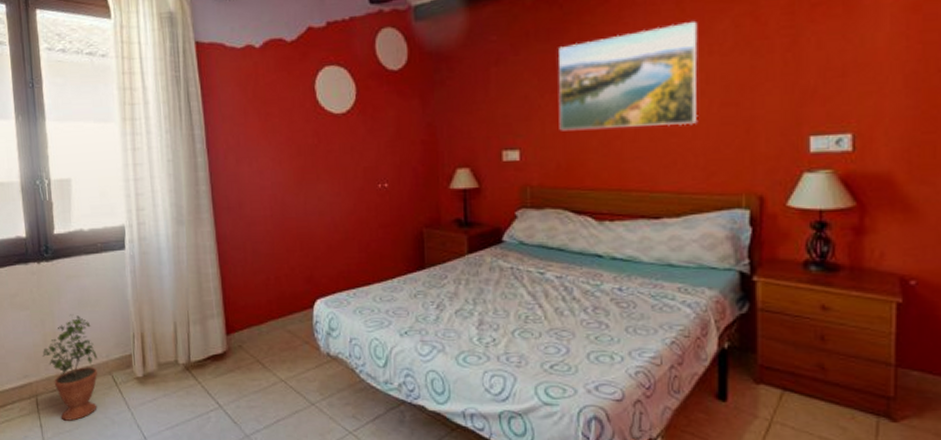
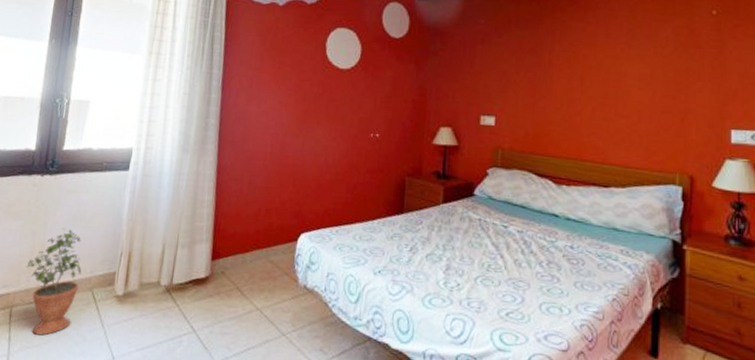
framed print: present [558,22,698,131] -> none [530,27,646,111]

